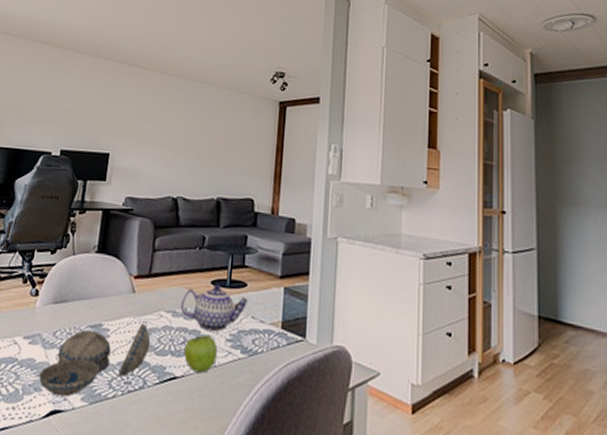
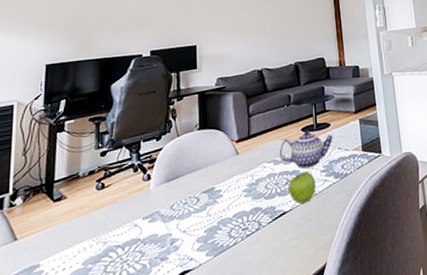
decorative bowl: present [38,323,151,397] -> none [163,176,259,259]

